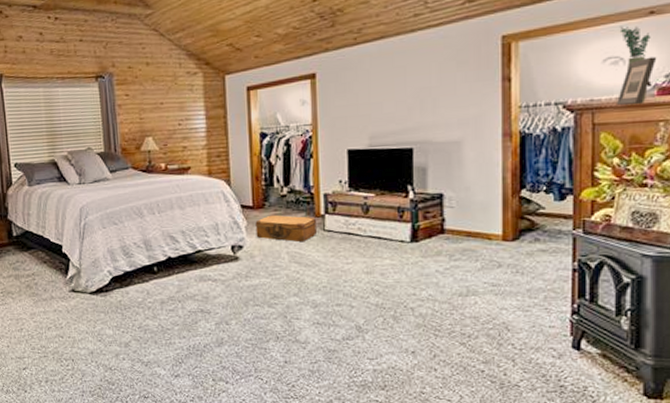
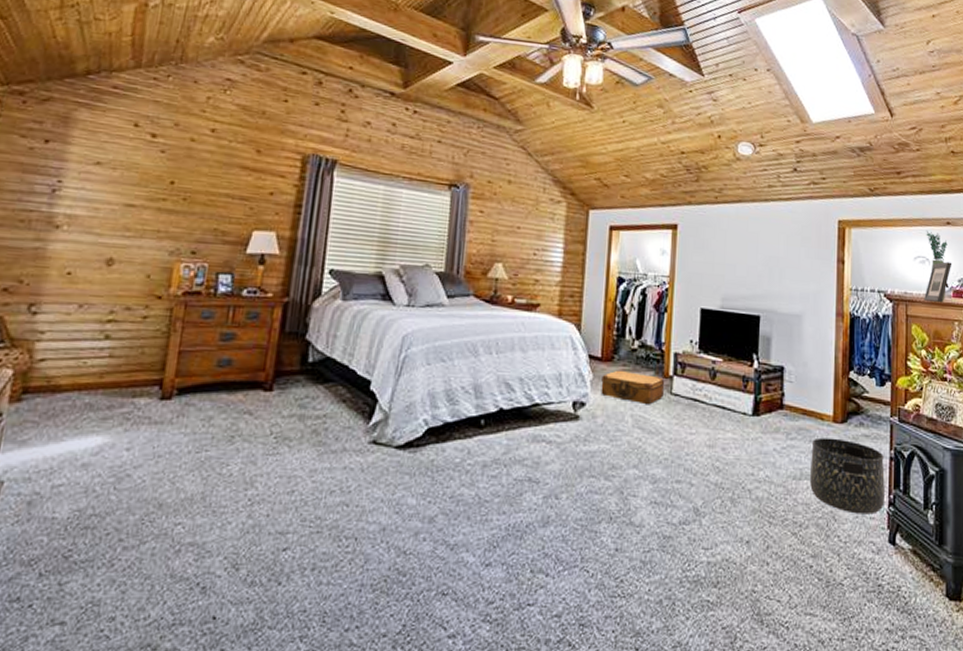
basket: none [478,255,567,324] -> present [810,437,885,514]

